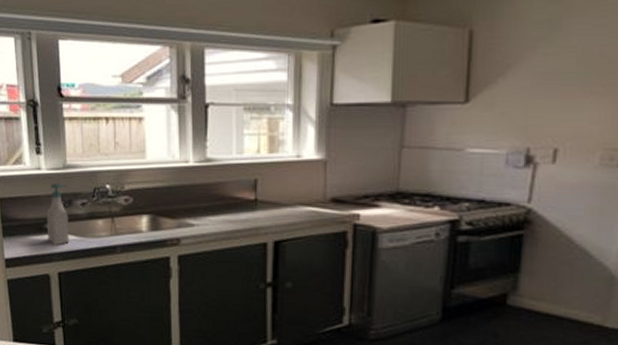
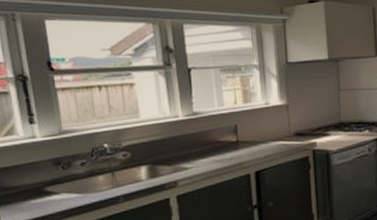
soap bottle: present [46,182,70,245] -> none [45,147,71,206]

